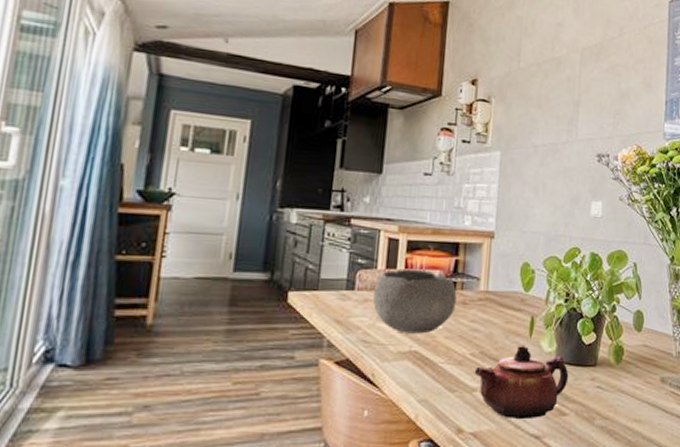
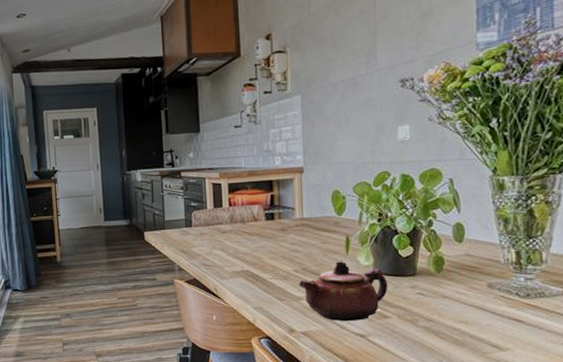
bowl: present [372,268,457,334] -> none [206,206,276,257]

